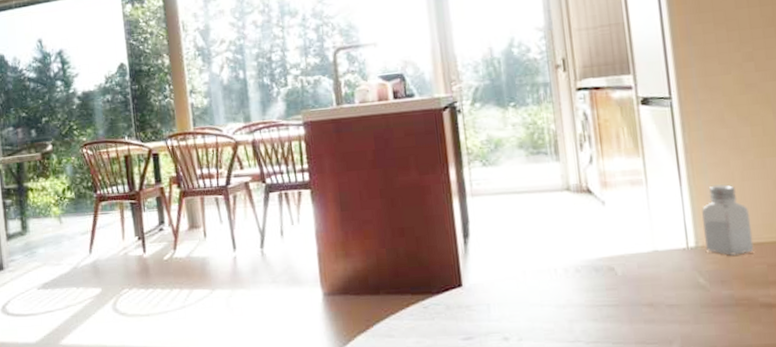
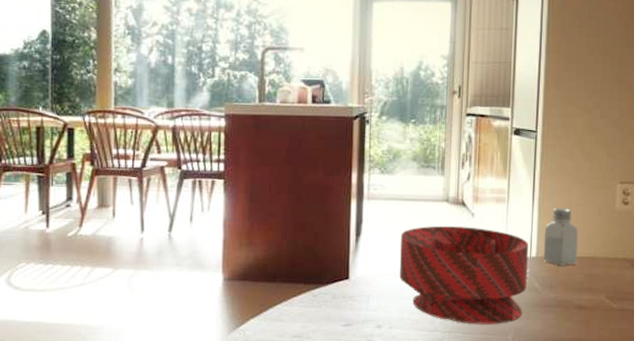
bowl: none [516,217,689,332] -> present [400,225,529,324]

